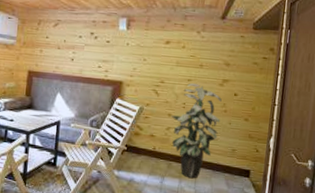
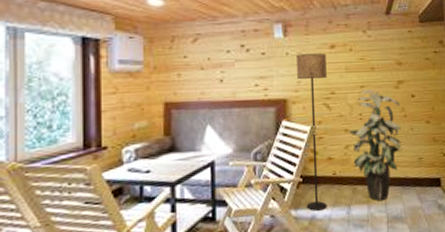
floor lamp: none [127,45,161,176] -> present [297,54,327,211]

